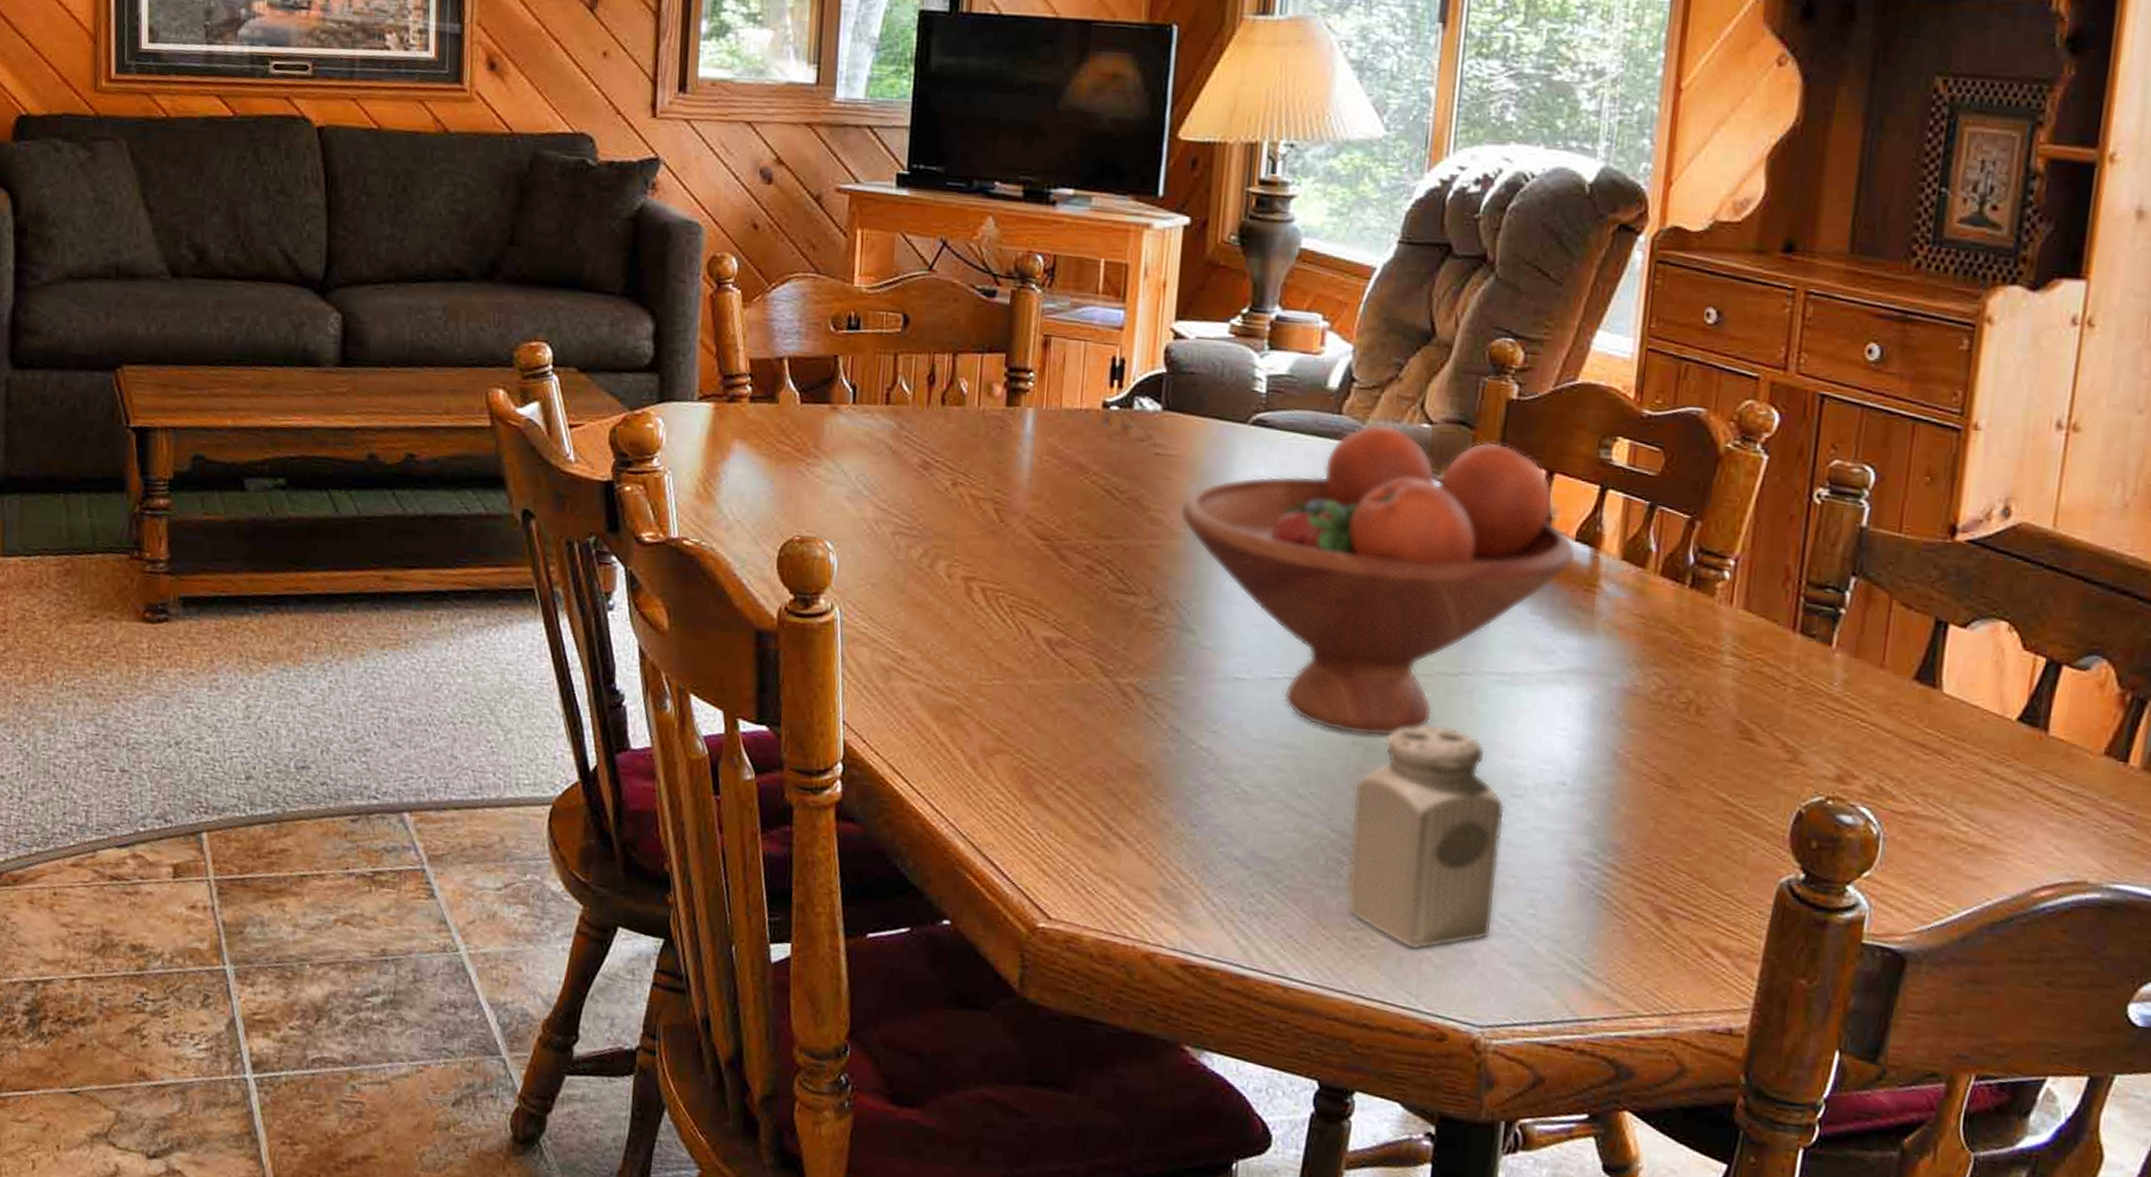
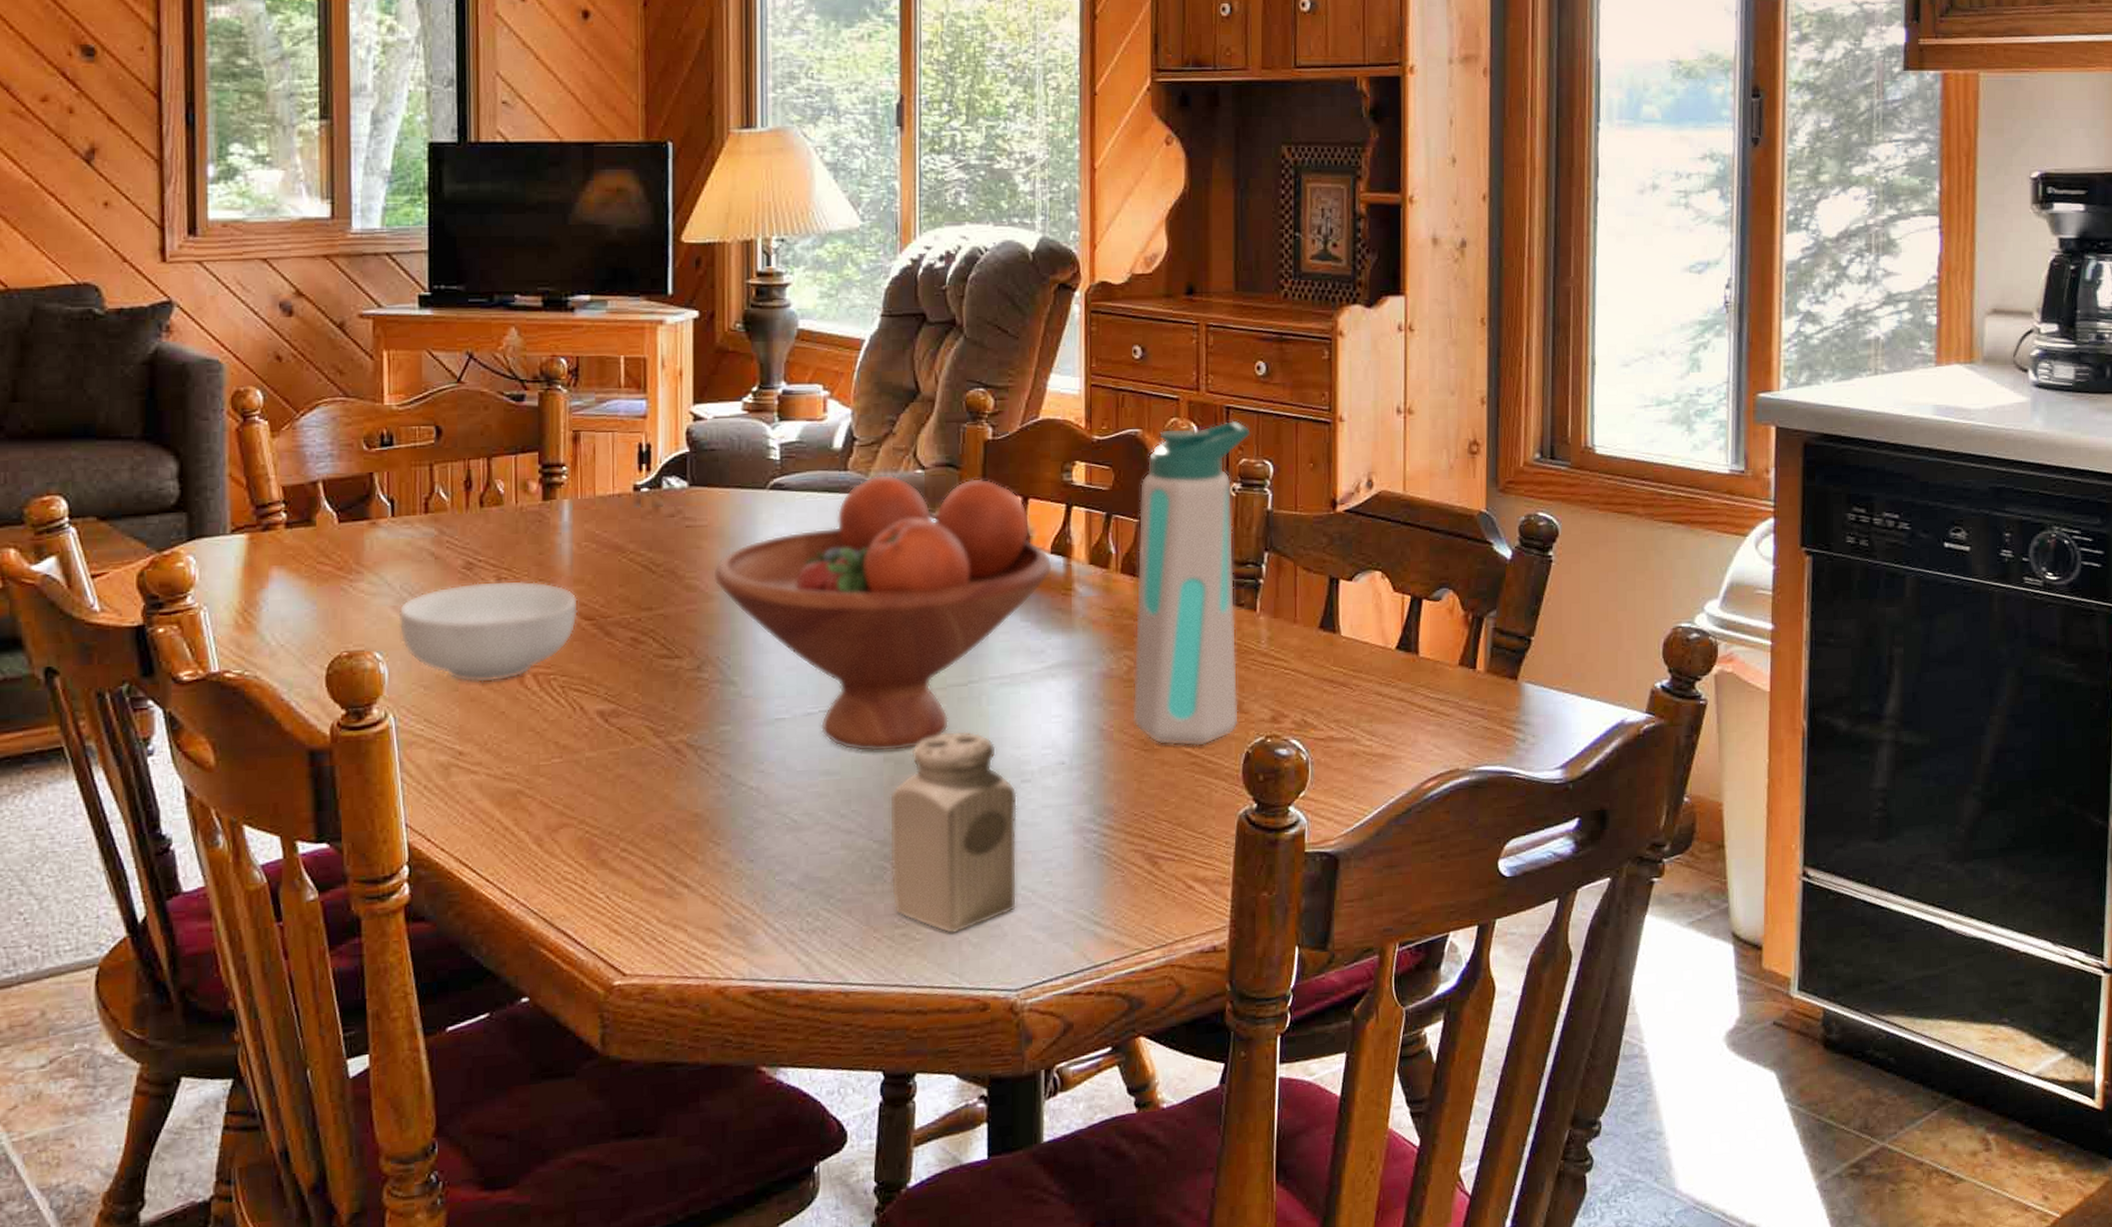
cereal bowl: none [851,483,1034,591] -> present [398,580,578,683]
water bottle: none [1656,411,1850,794] -> present [1132,420,1251,746]

